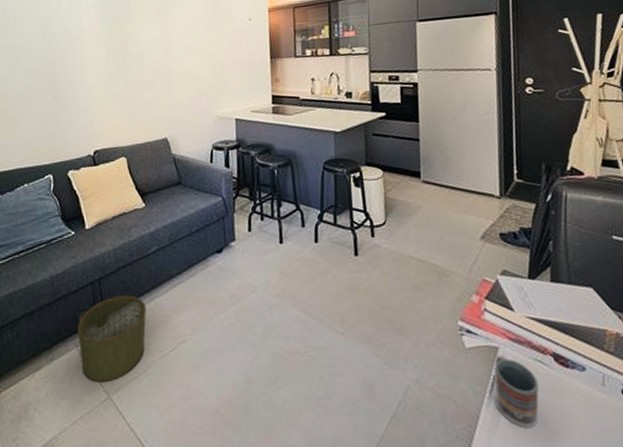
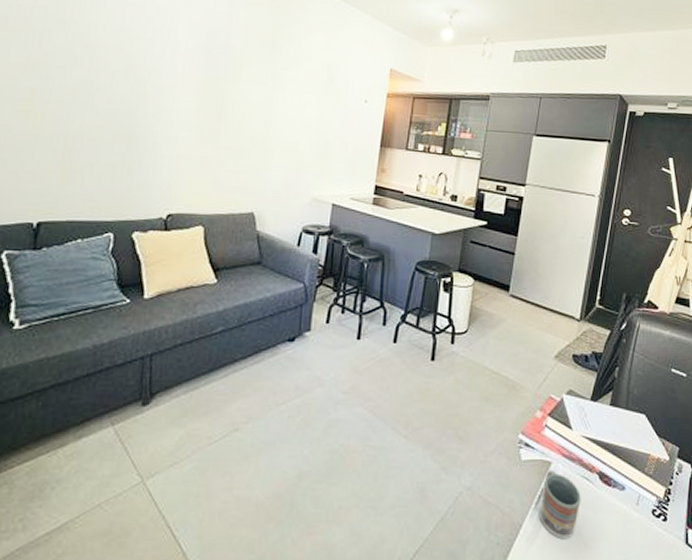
basket: present [77,295,147,383] -> none [115,375,201,465]

